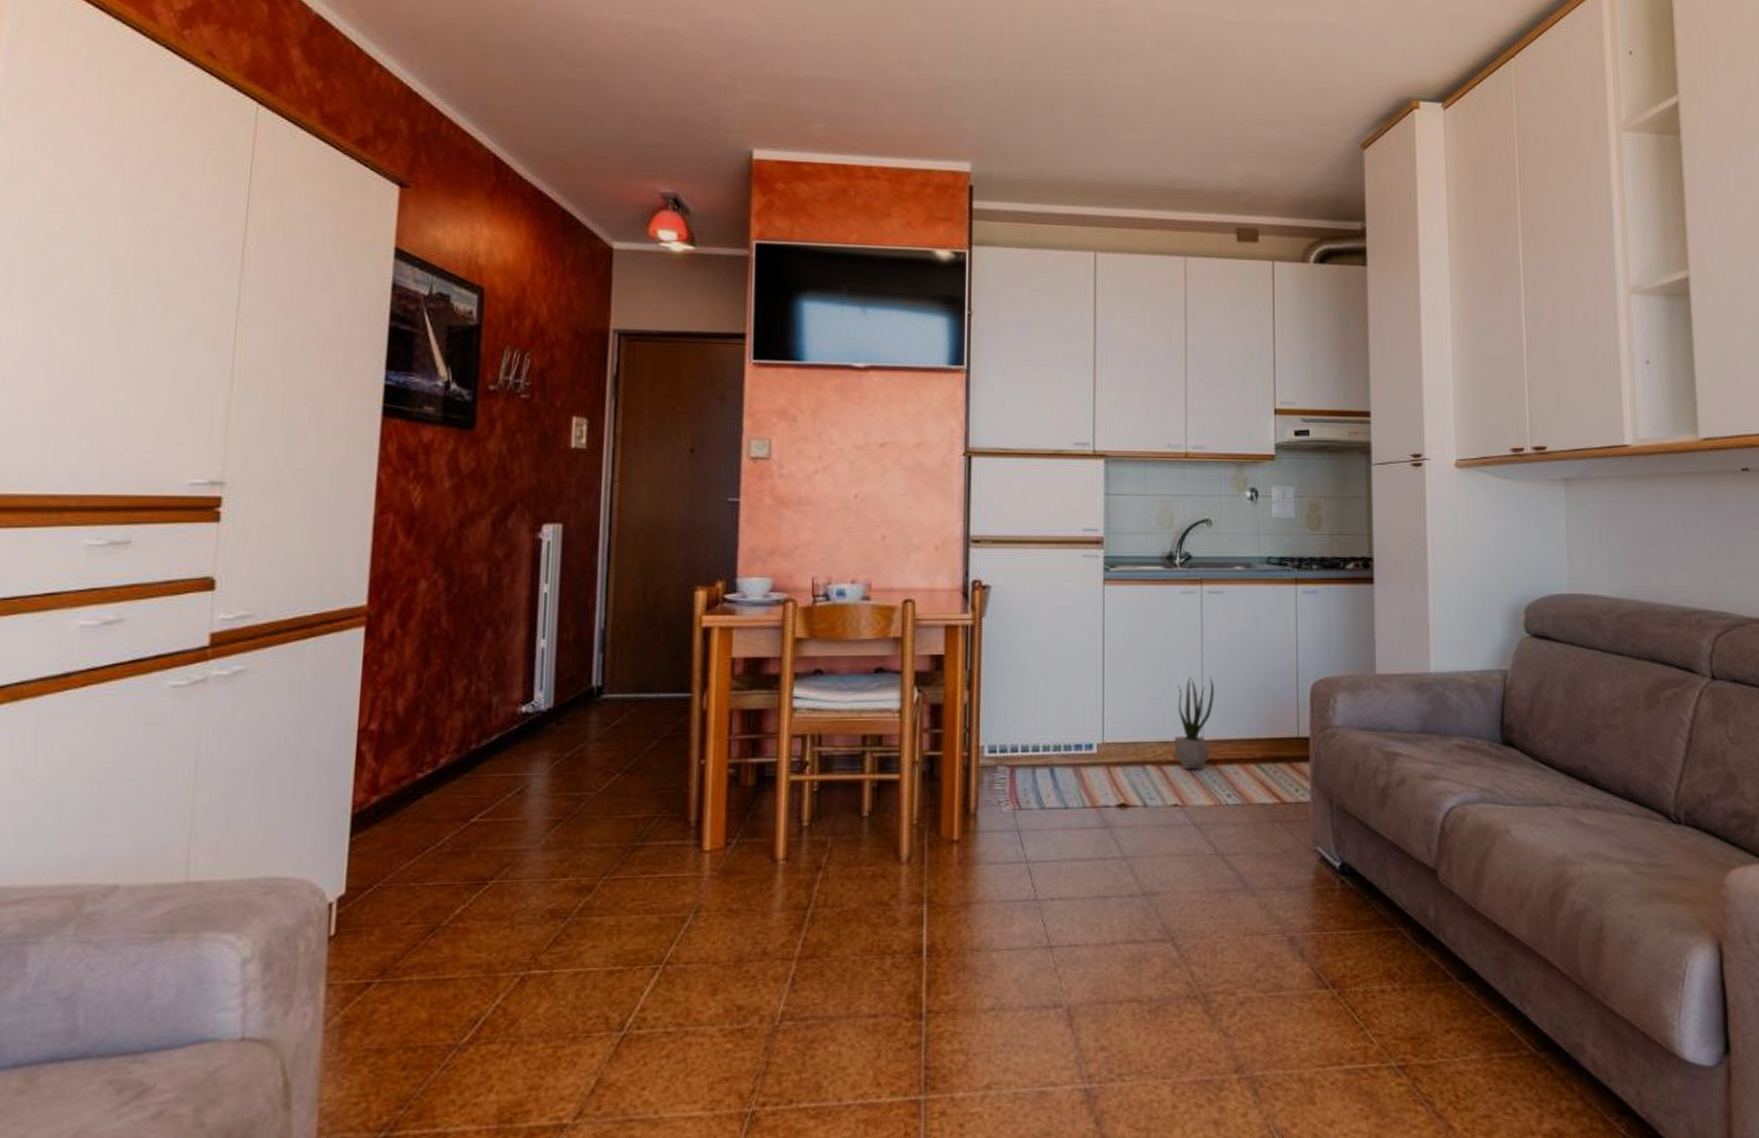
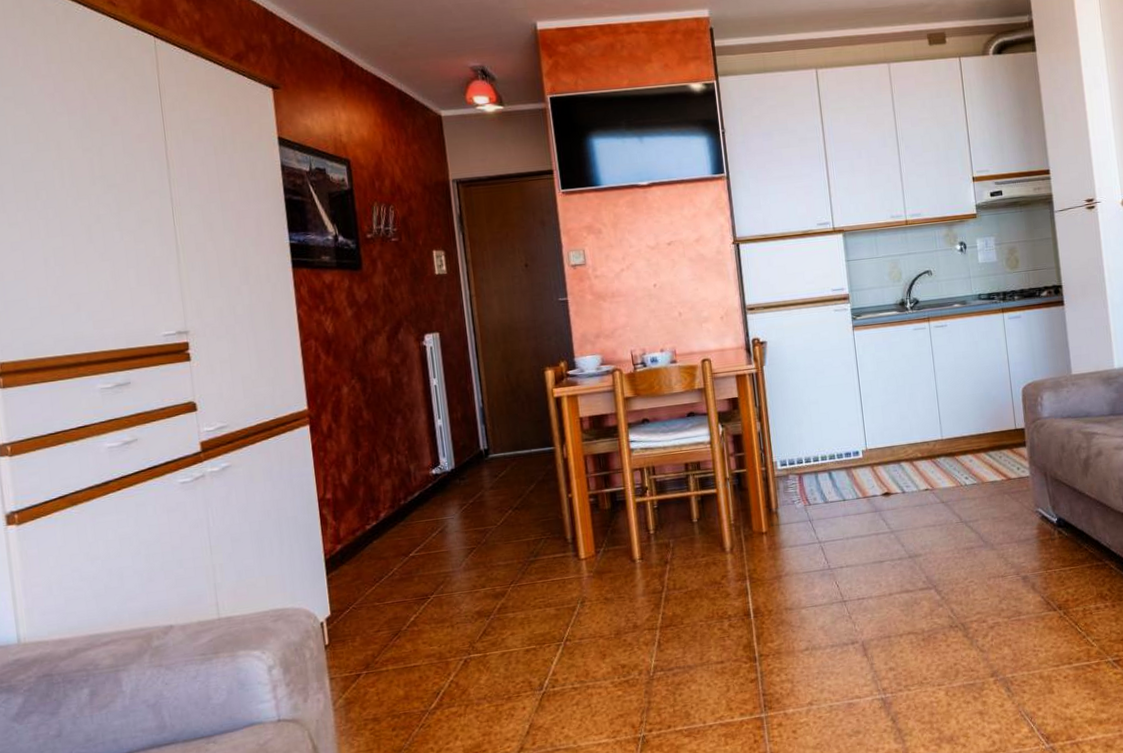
potted plant: present [1175,675,1214,770] -> none [919,390,949,463]

